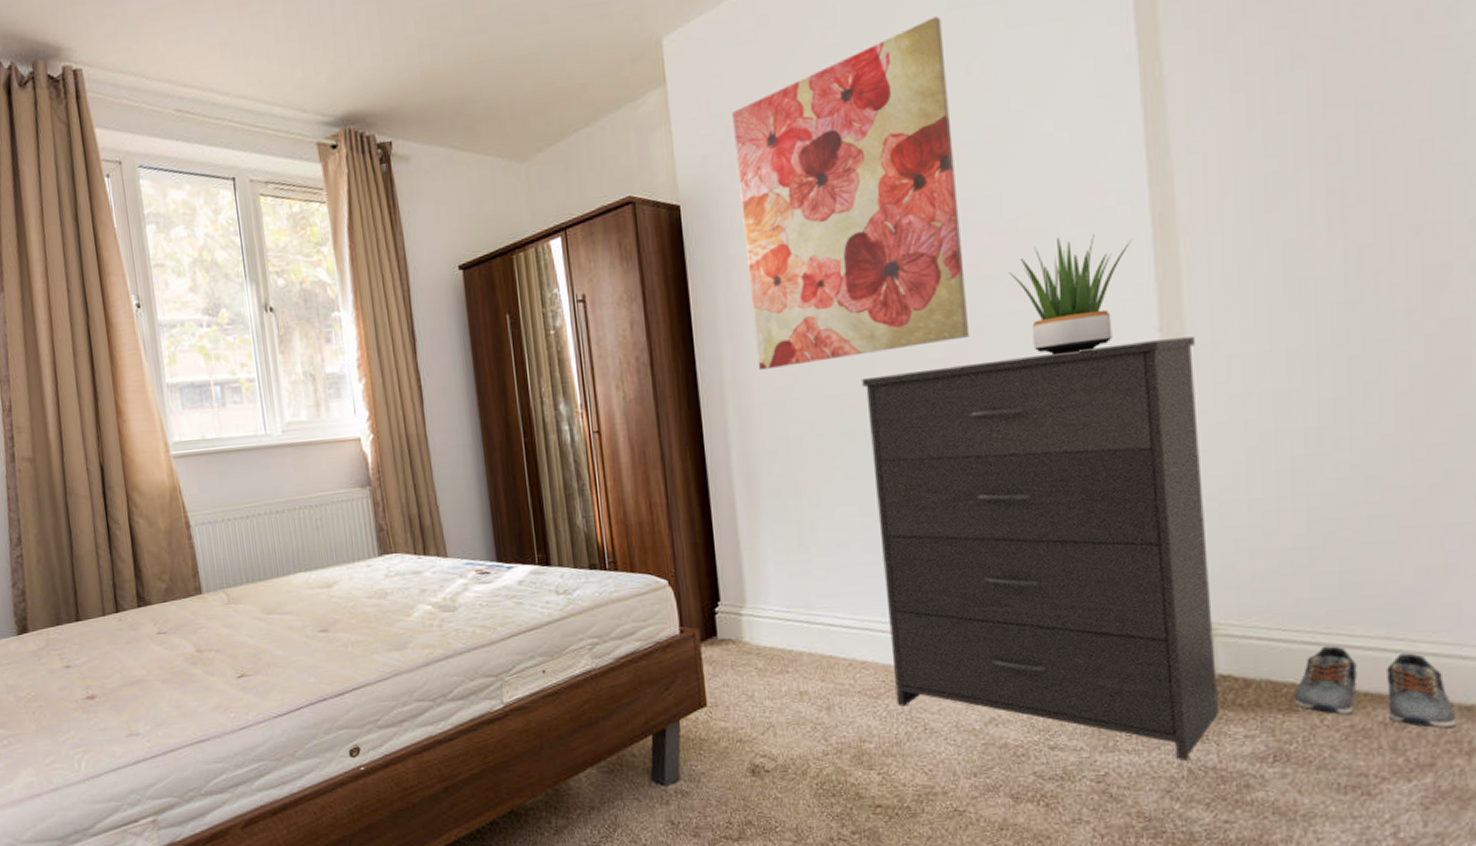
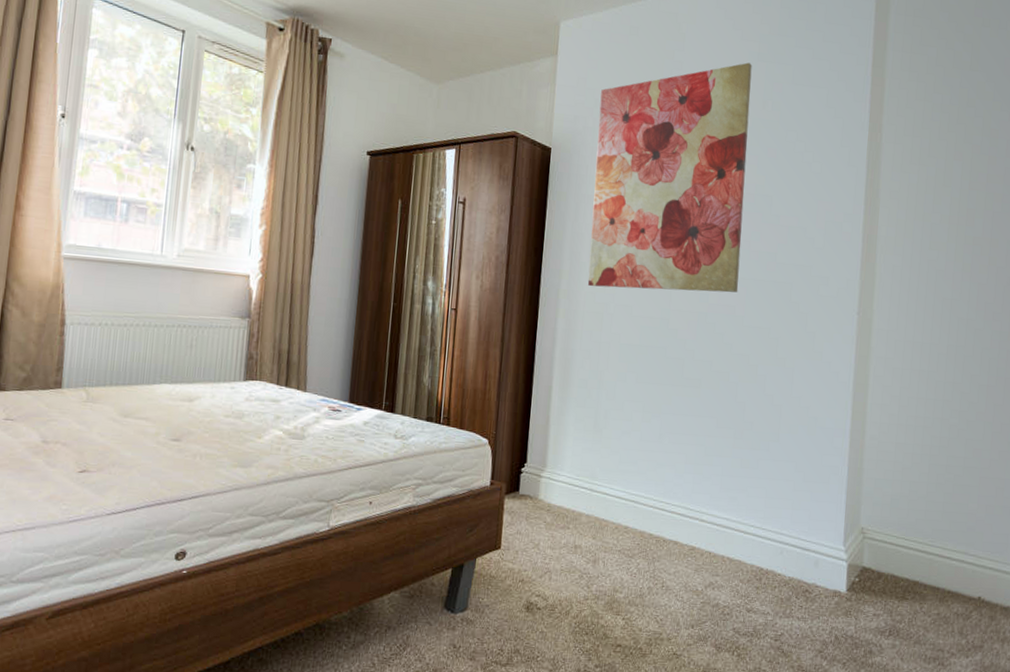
dresser: present [862,336,1219,761] -> none [645,308,879,629]
potted plant: present [1008,233,1133,355] -> none [769,235,850,319]
shoe: present [1295,645,1457,729] -> none [907,554,999,622]

